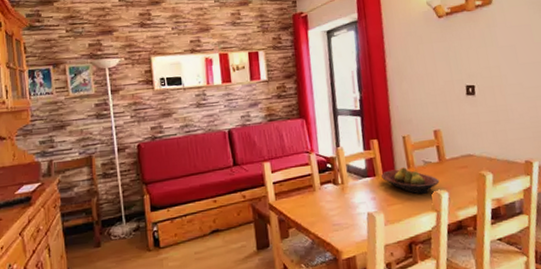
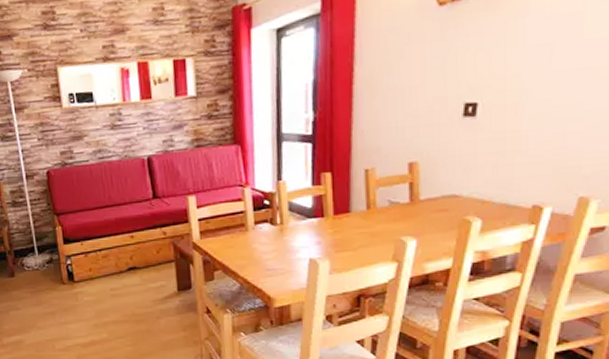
fruit bowl: present [381,167,440,194] -> none [332,207,407,241]

